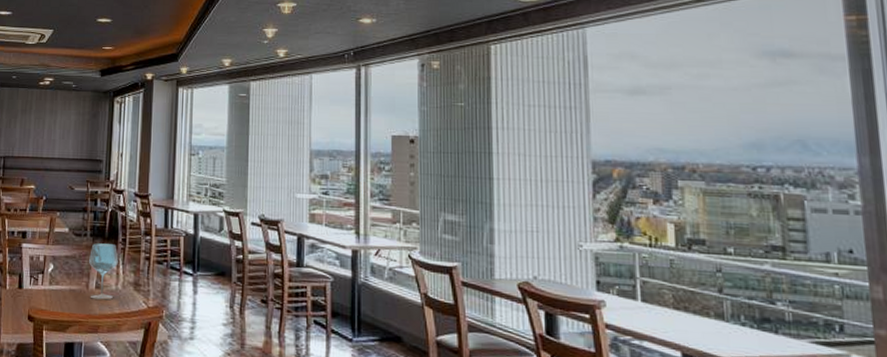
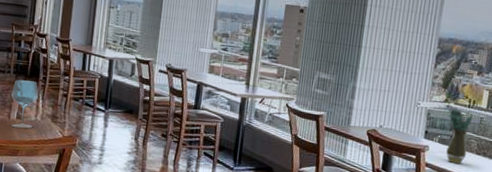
vase: none [623,245,660,324] -> present [446,105,473,165]

